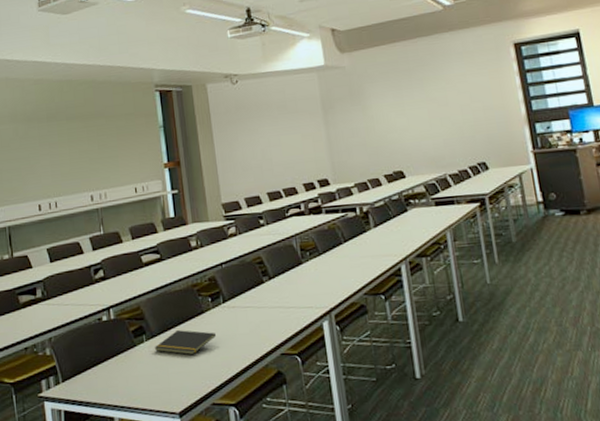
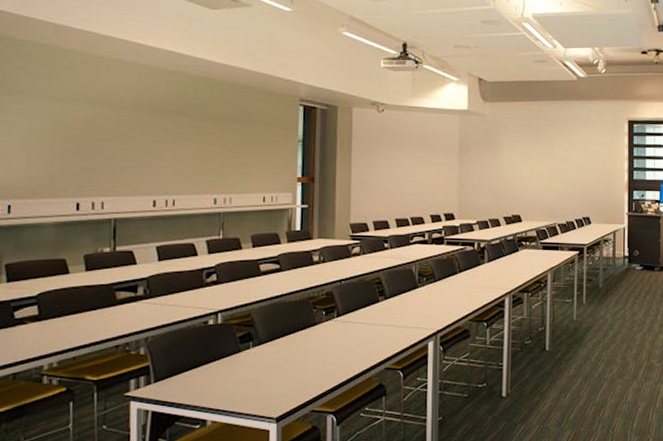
notepad: present [155,330,216,355] -> none [261,340,325,364]

